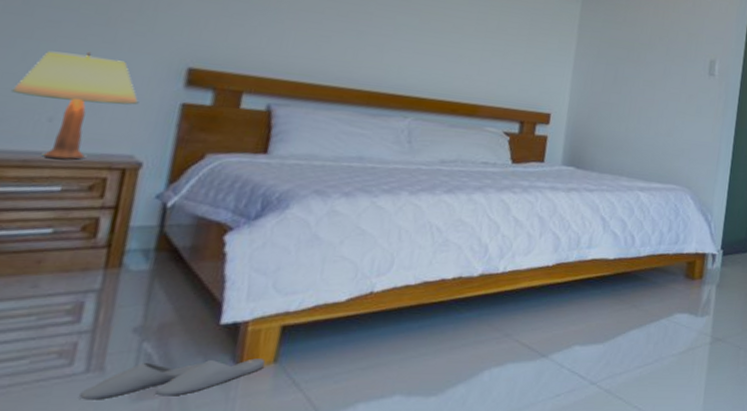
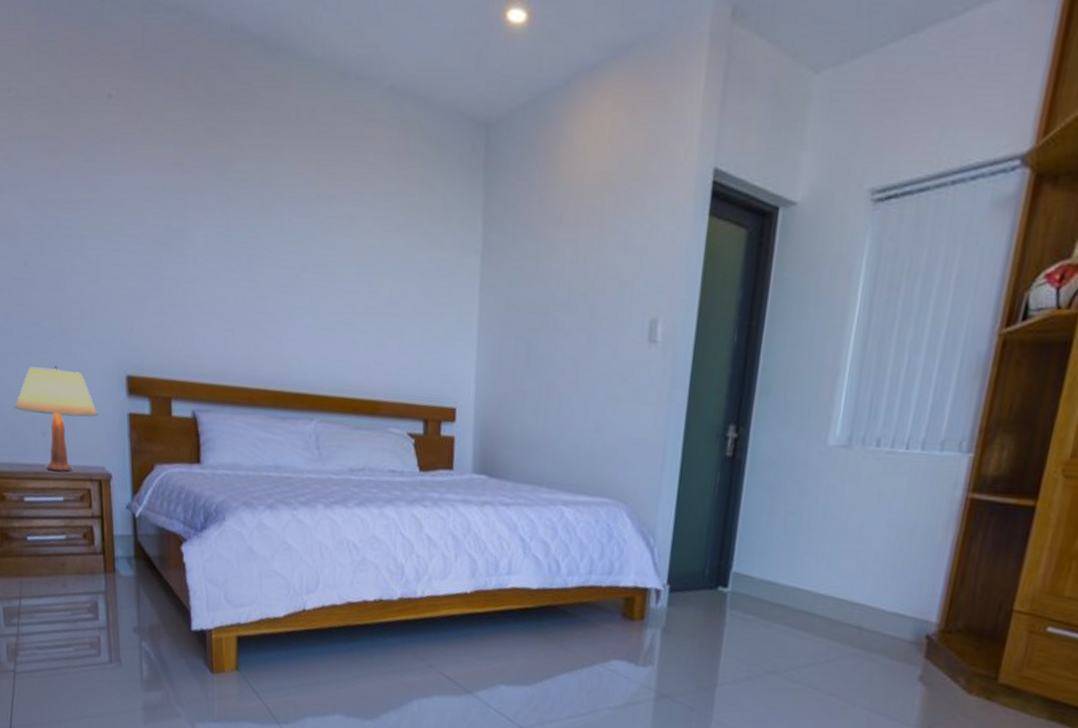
slippers: present [79,358,265,400] -> none [110,658,229,691]

